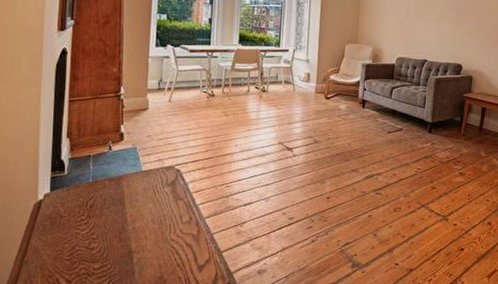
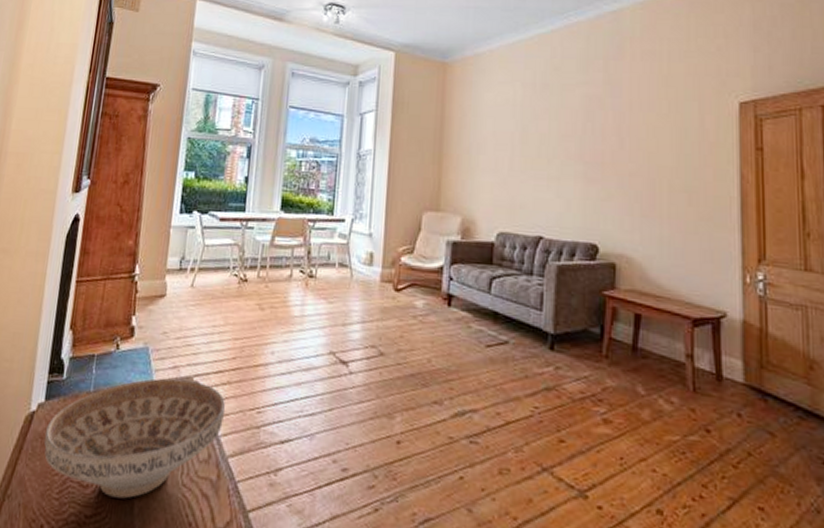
decorative bowl: none [52,168,202,254] -> present [44,378,226,499]

